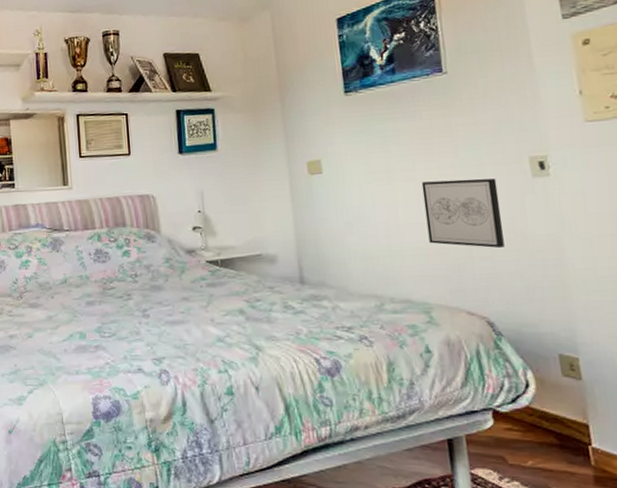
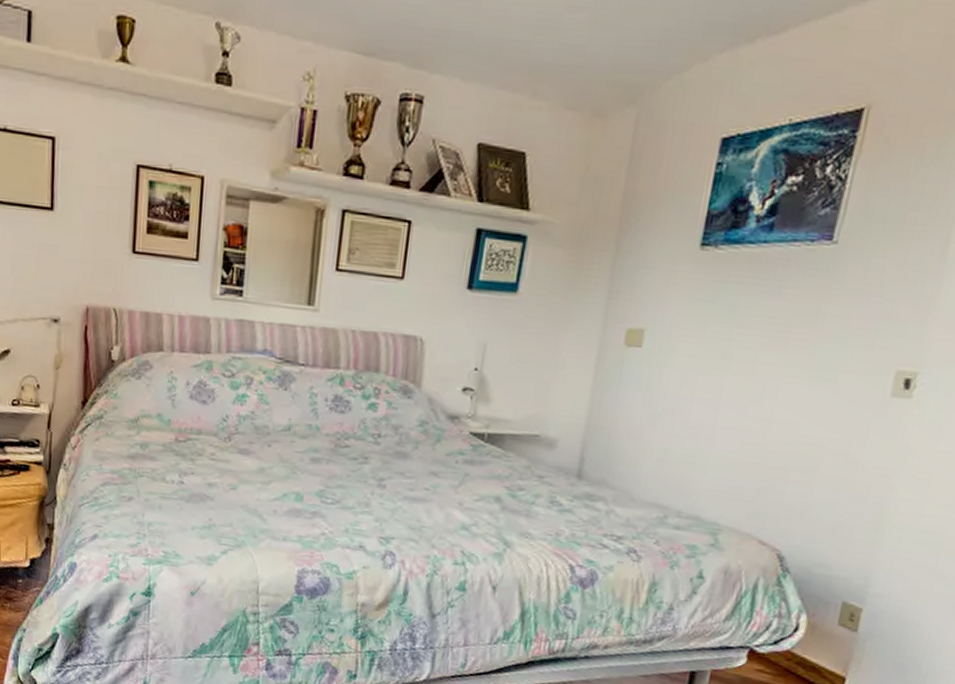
wall art: present [421,178,505,249] -> none [743,379,848,475]

